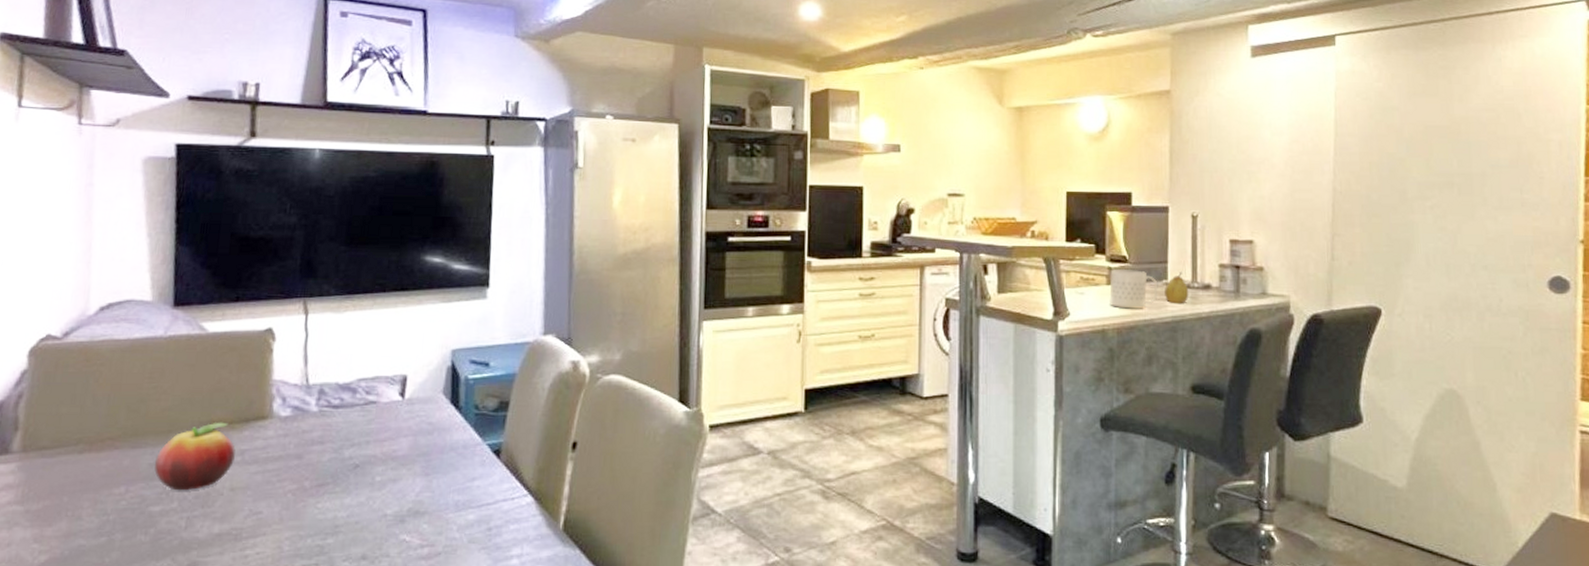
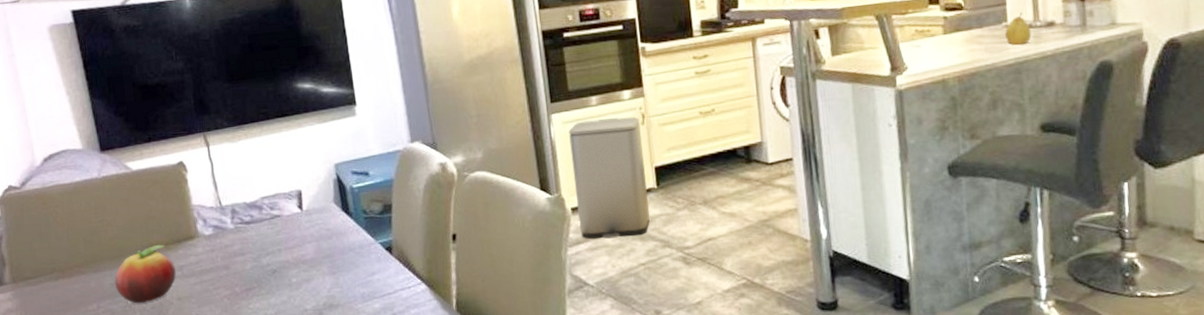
pedal bin: none [715,332,795,463] -> present [568,116,650,239]
mug: present [1109,269,1158,309] -> none [946,16,998,56]

